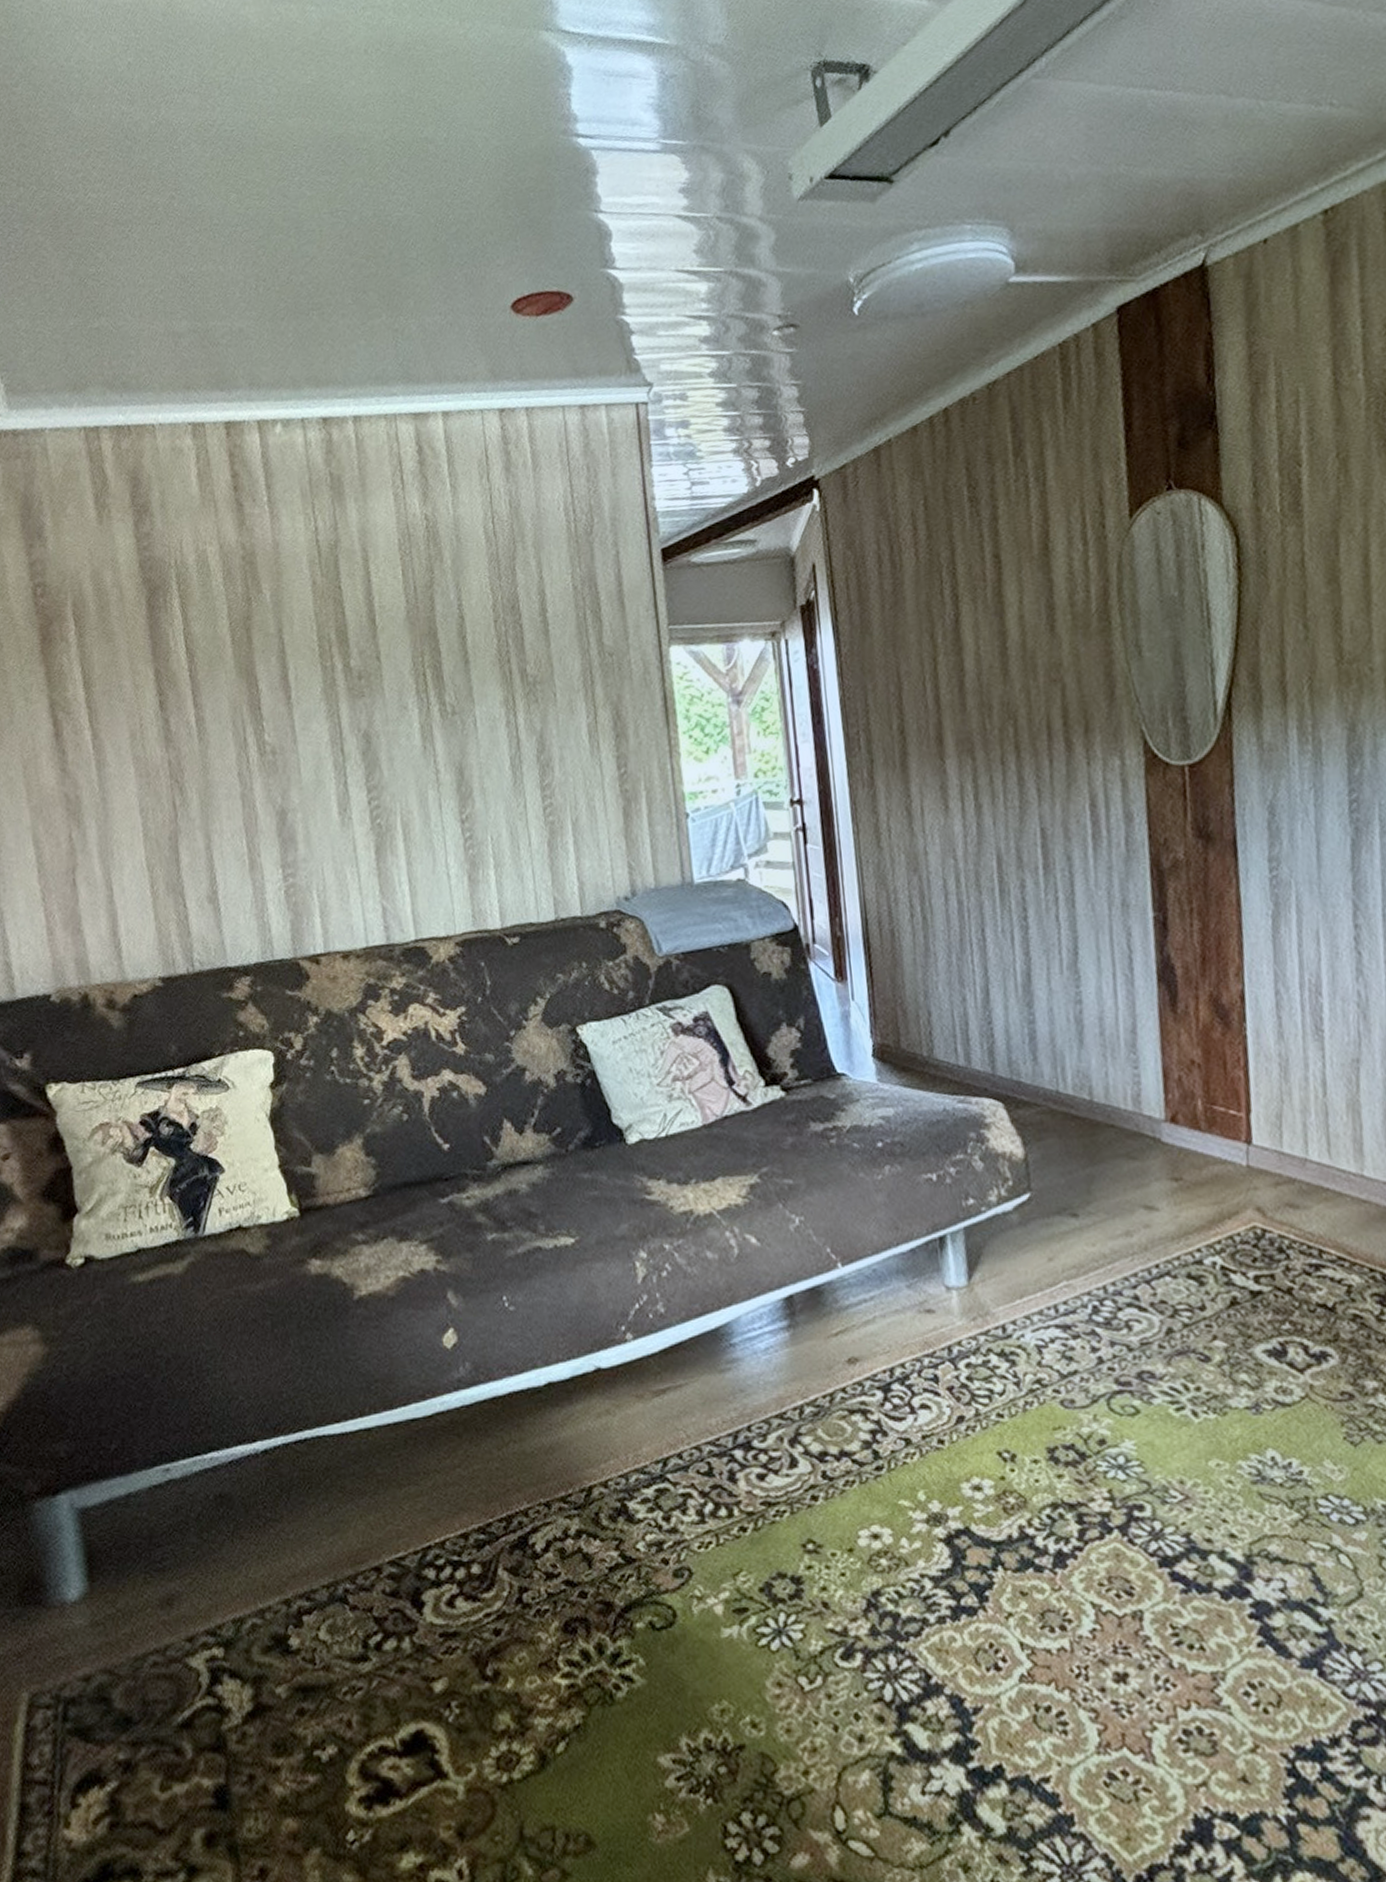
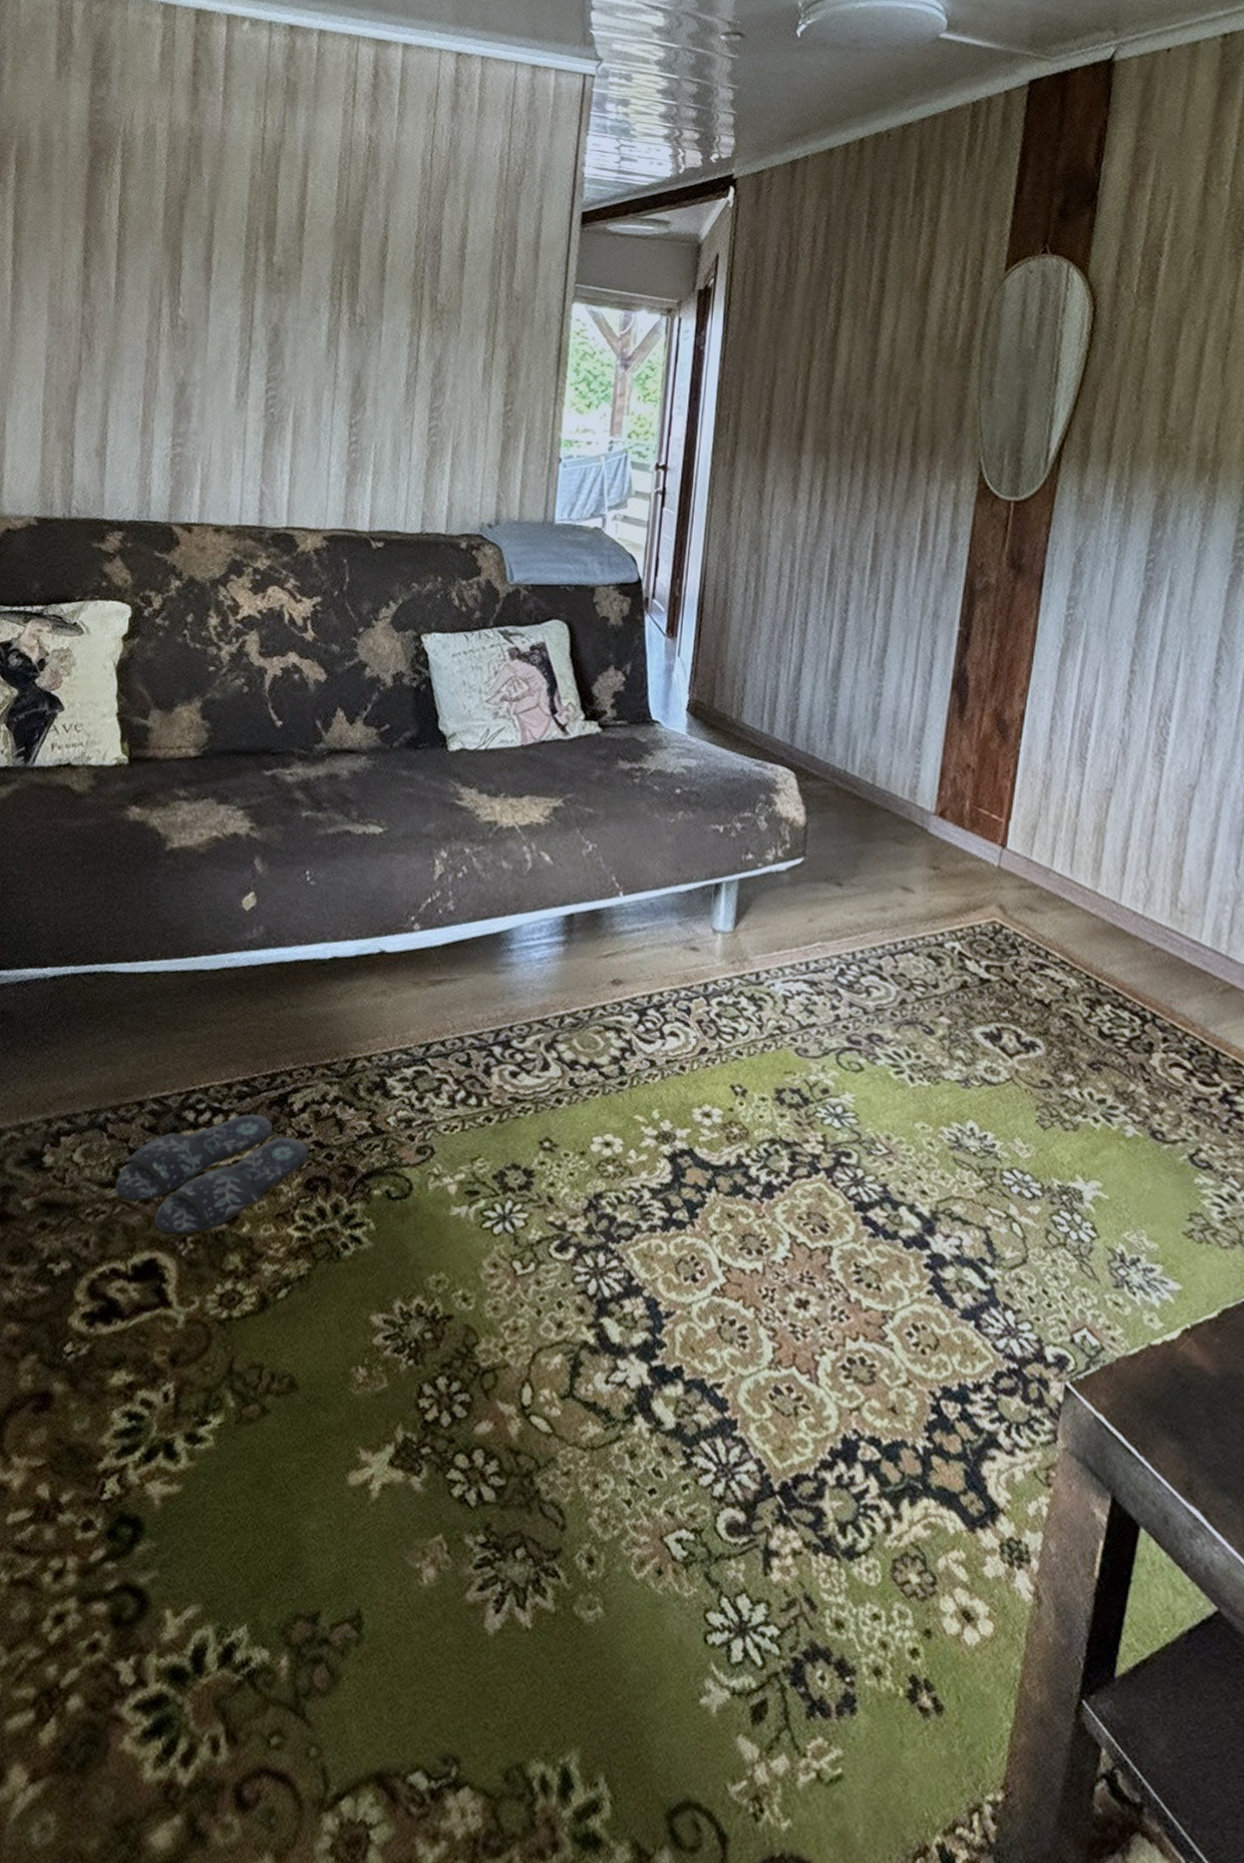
slippers: none [367,1562,560,1701] -> present [115,1114,309,1234]

